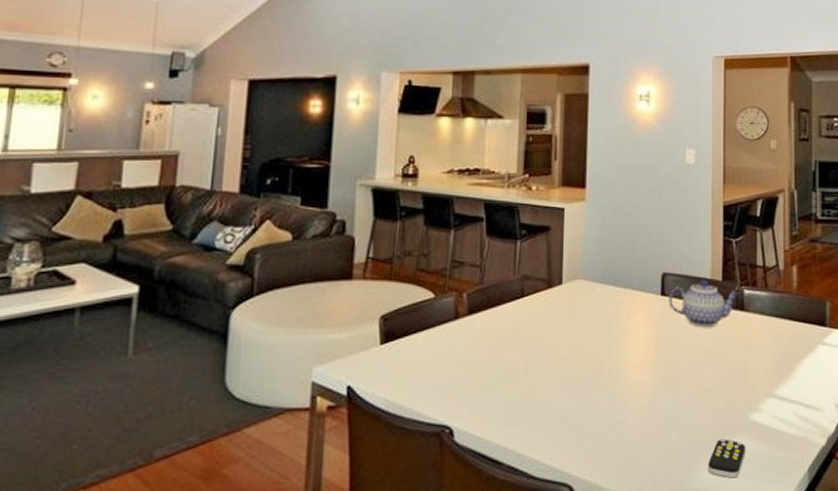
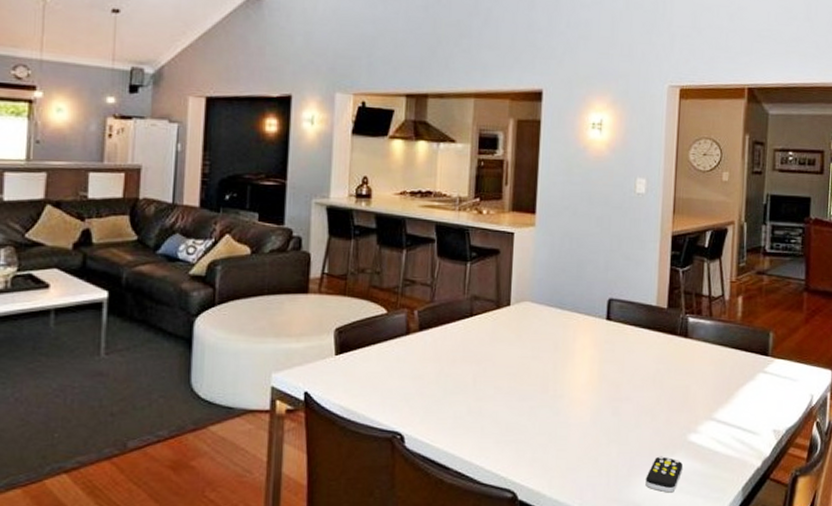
teapot: present [668,280,738,327] -> none [613,307,683,351]

